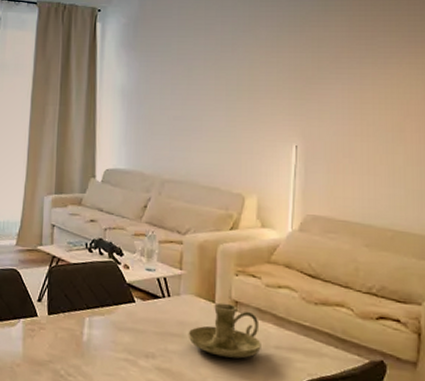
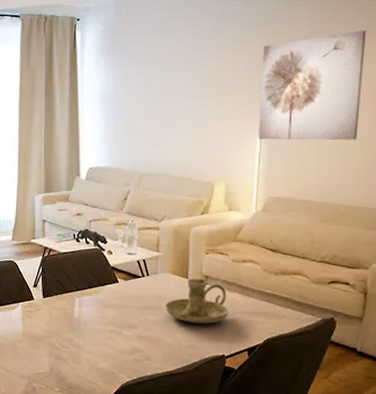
wall art: none [294,40,410,158] -> present [259,30,367,141]

